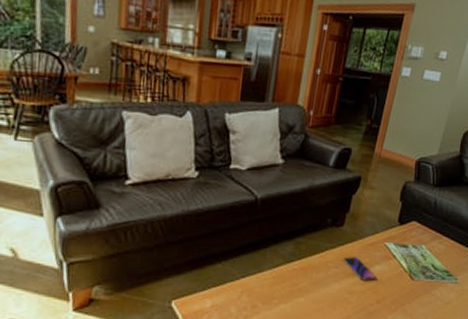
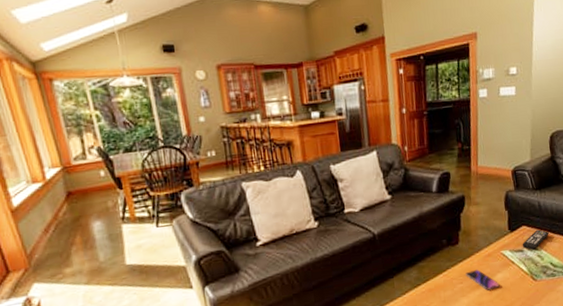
remote control: none [408,228,438,248] -> present [522,229,549,250]

